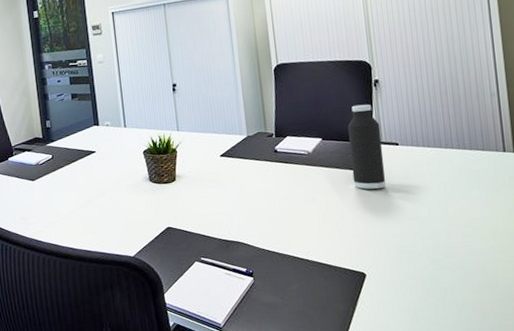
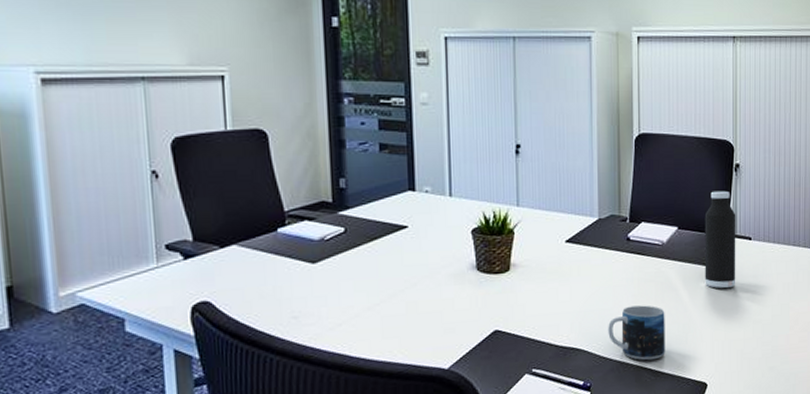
mug: none [264,205,321,252] -> present [608,305,665,361]

